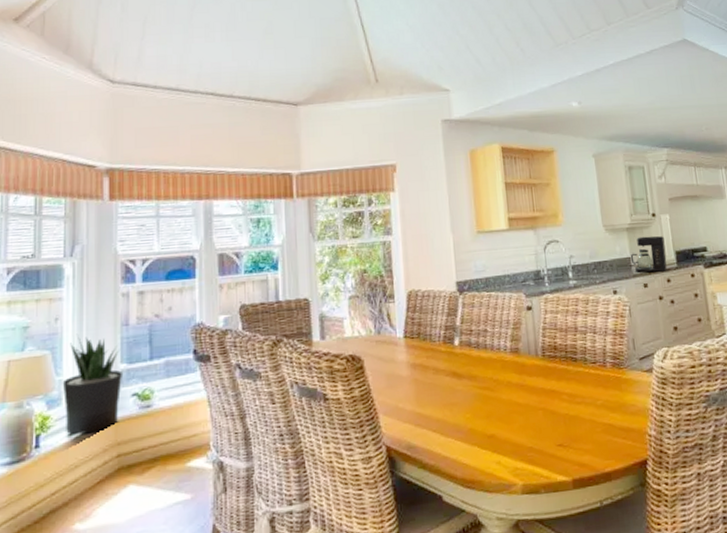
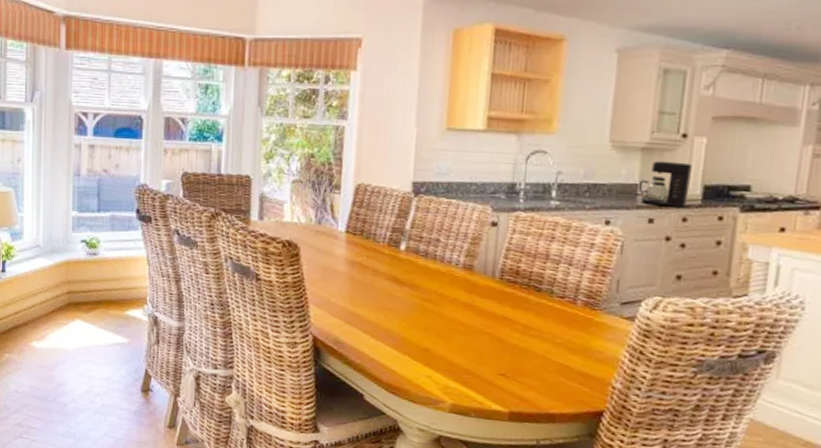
planter: present [62,333,122,435] -> none [23,176,73,269]

